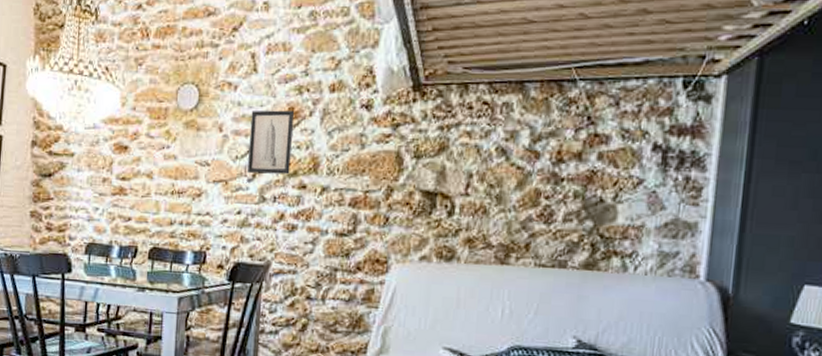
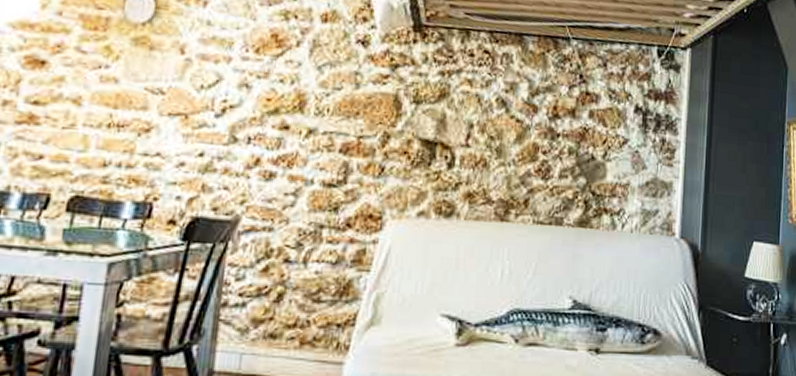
wall art: present [247,110,295,175] -> none [215,33,279,112]

